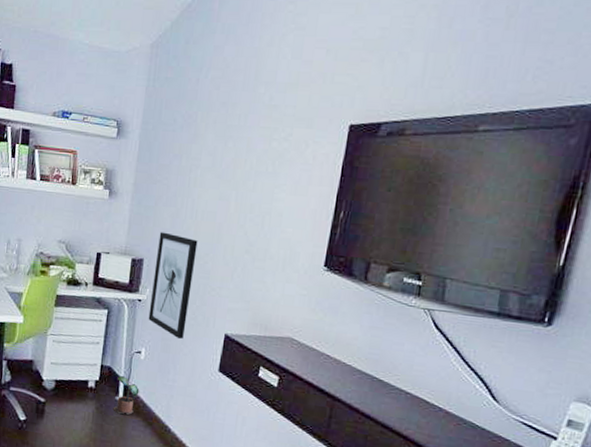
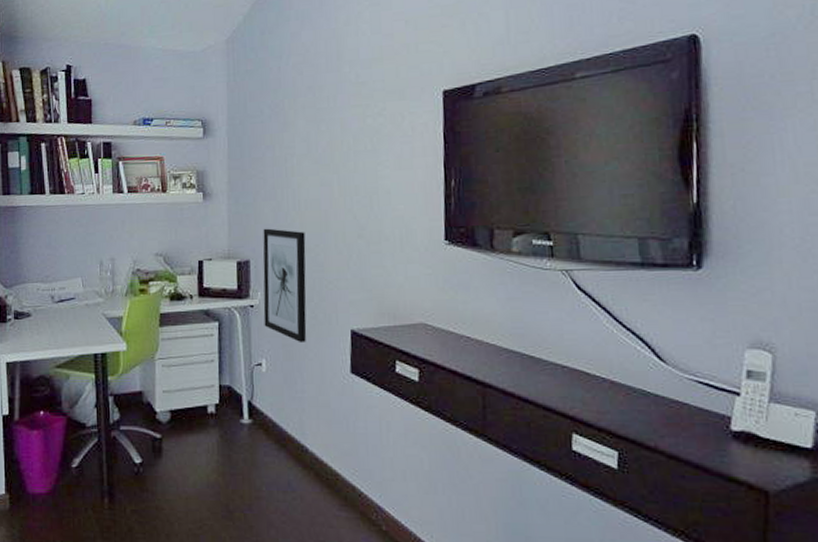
potted plant: present [113,376,140,415] -> none [239,395,266,440]

